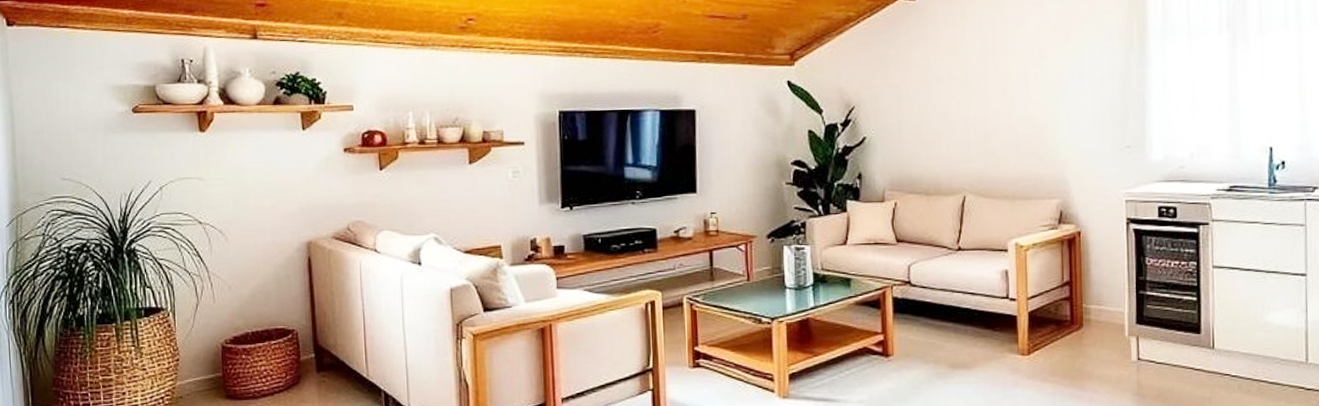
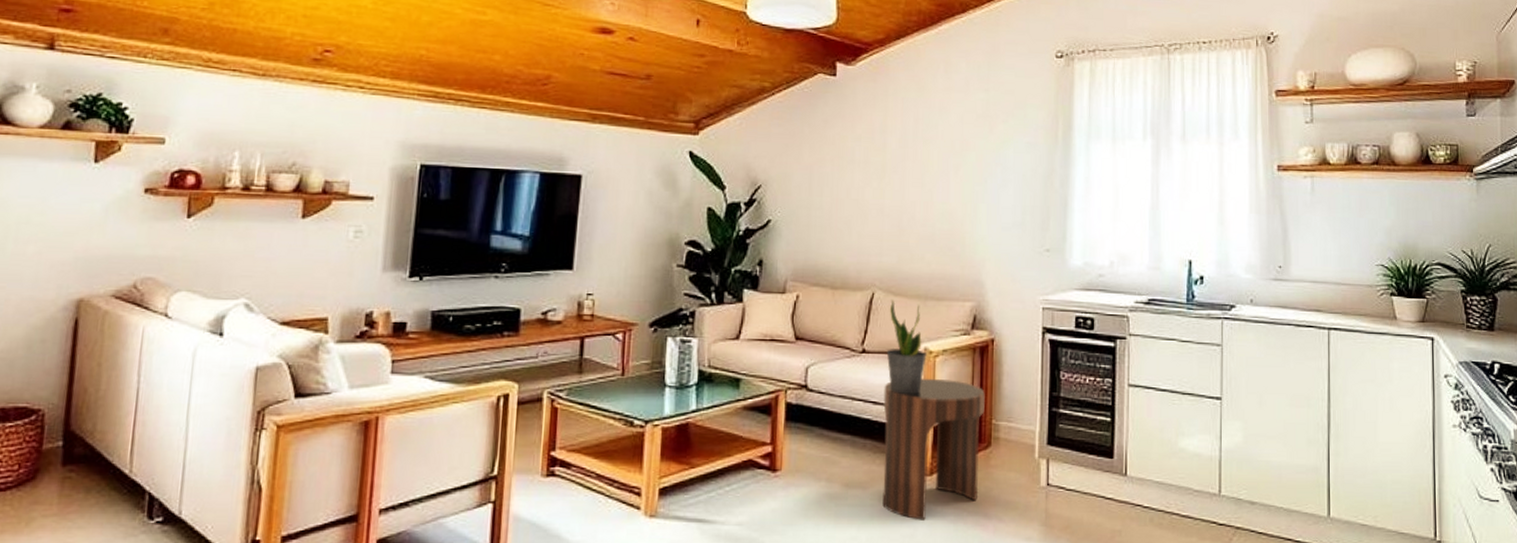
potted plant: none [980,201,1018,285] -> present [886,299,927,394]
side table: none [980,269,1075,394] -> present [882,378,985,520]

